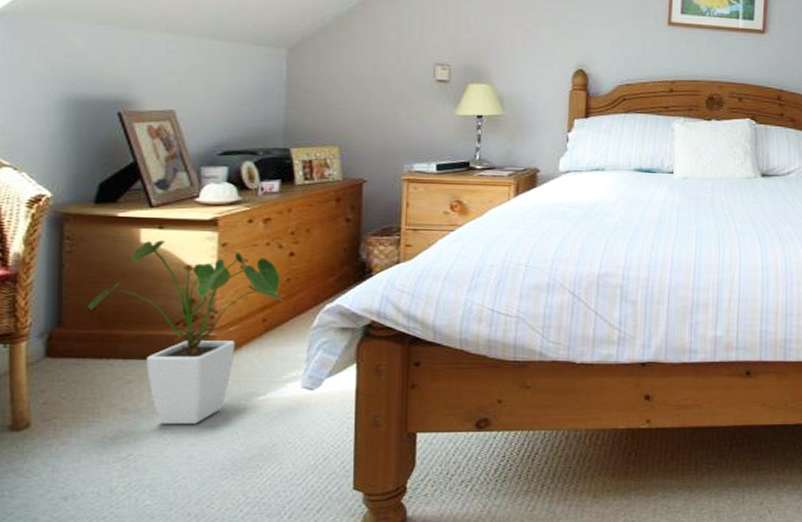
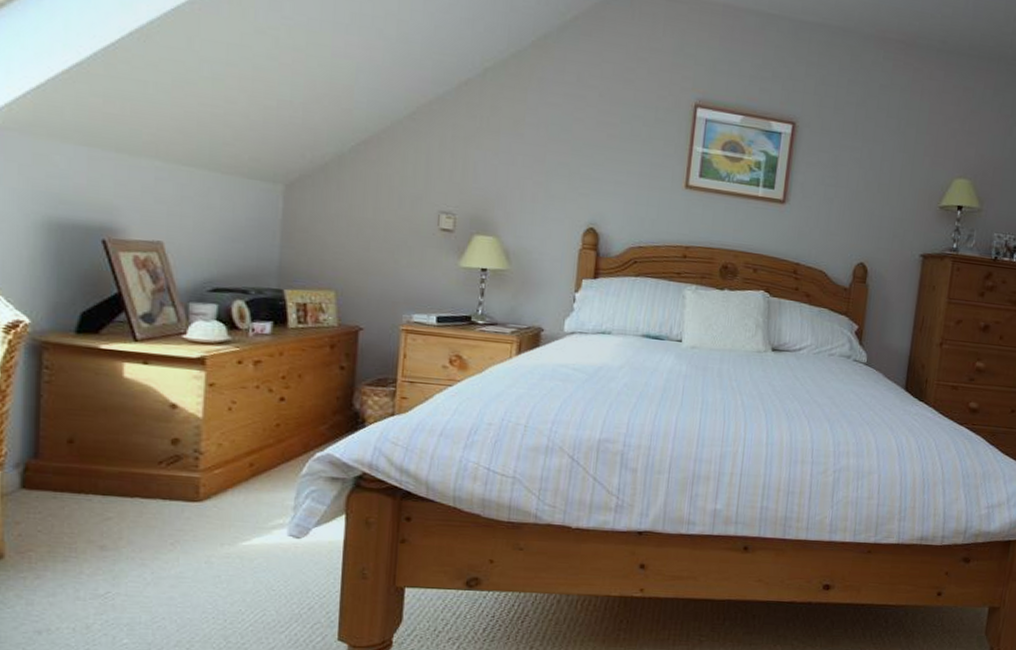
house plant: present [88,240,285,424] -> none [66,376,274,565]

